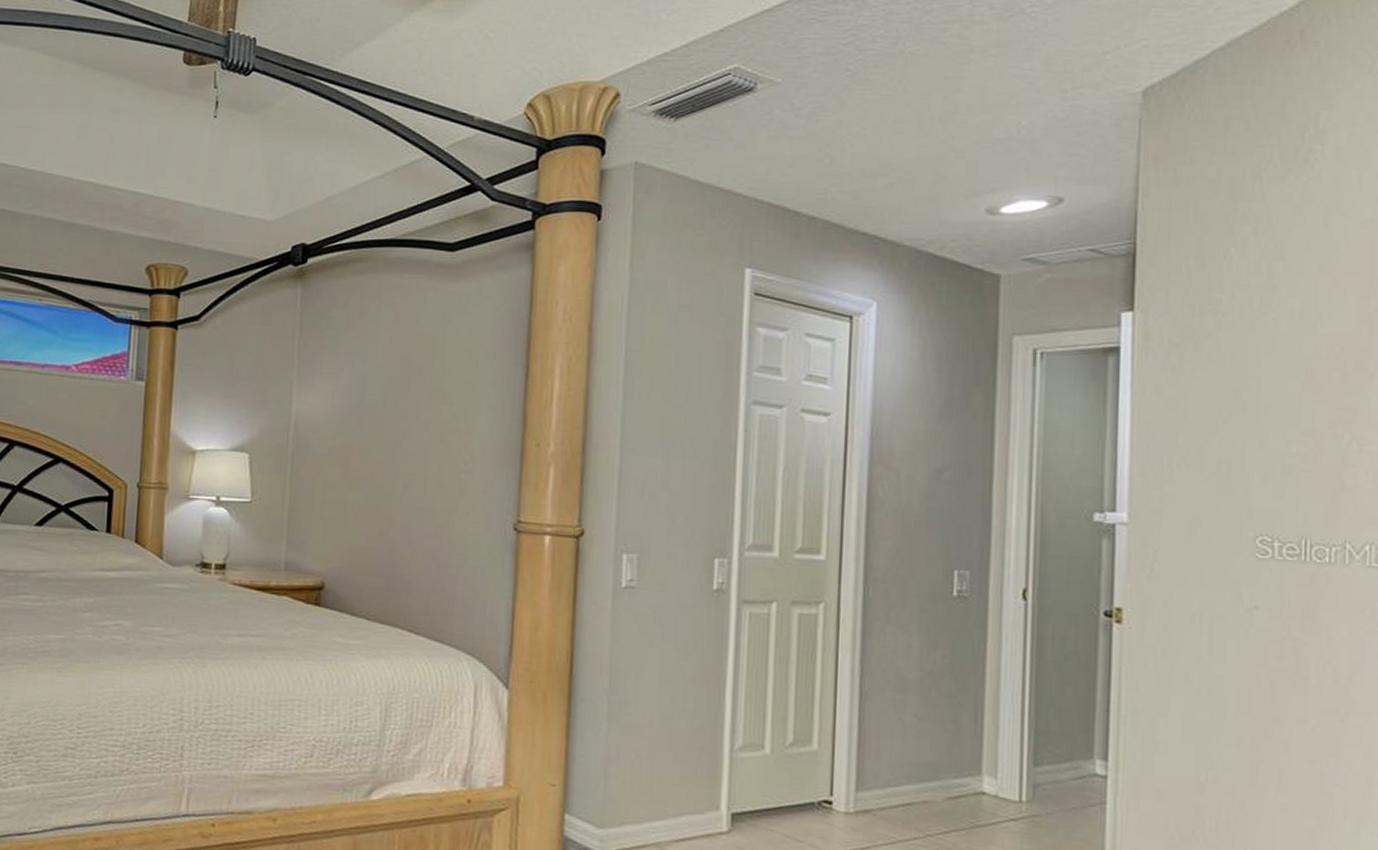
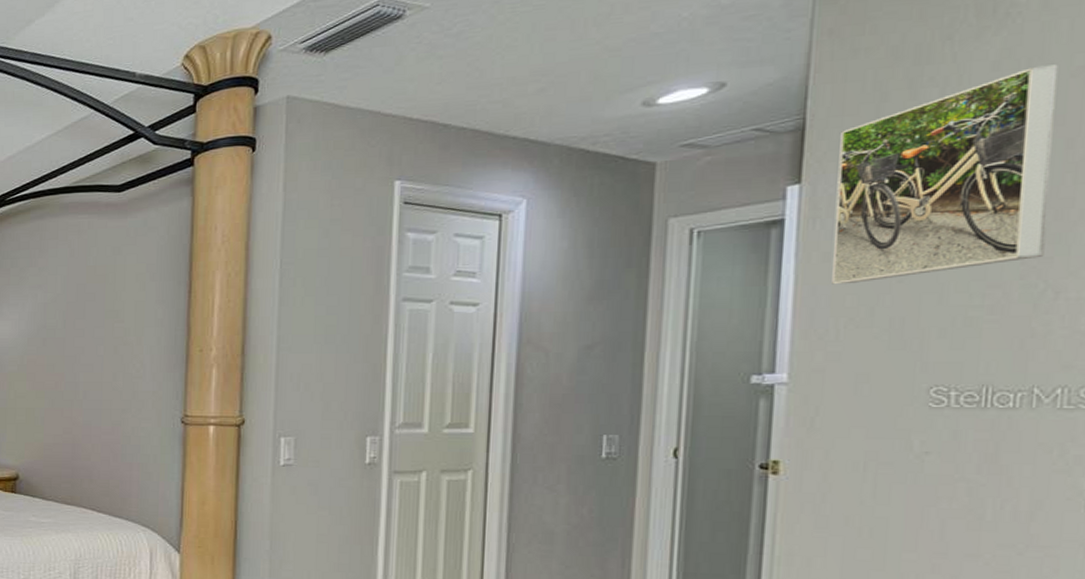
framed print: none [1164,214,1351,422] -> present [832,64,1058,285]

